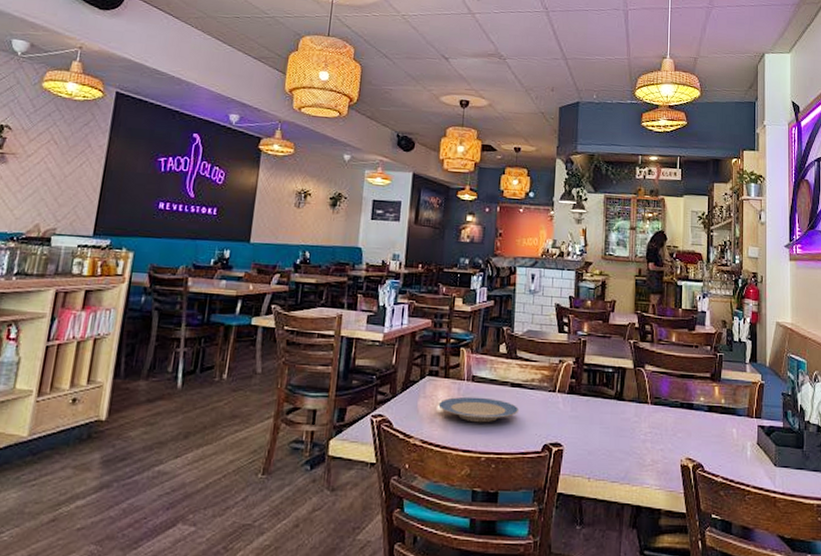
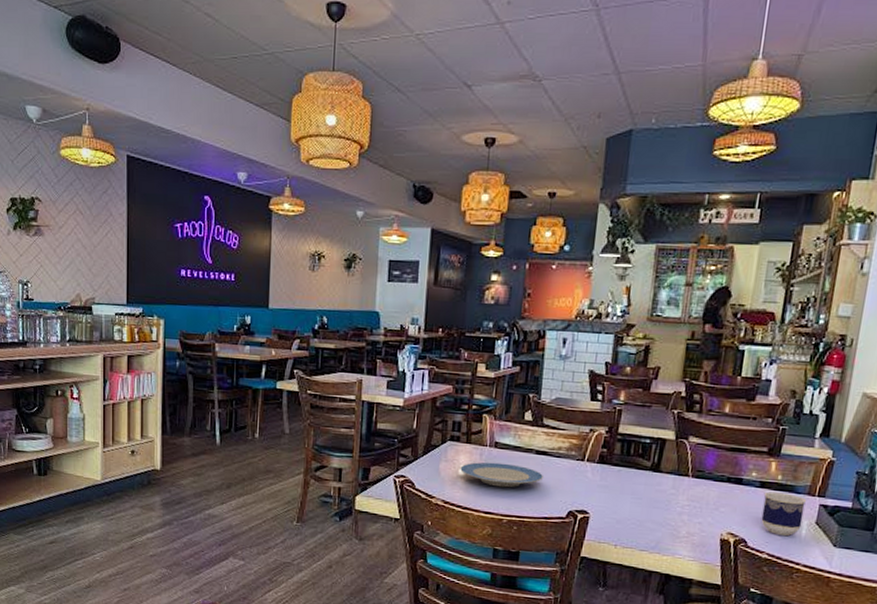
cup: none [712,415,748,458] -> present [761,491,807,536]

